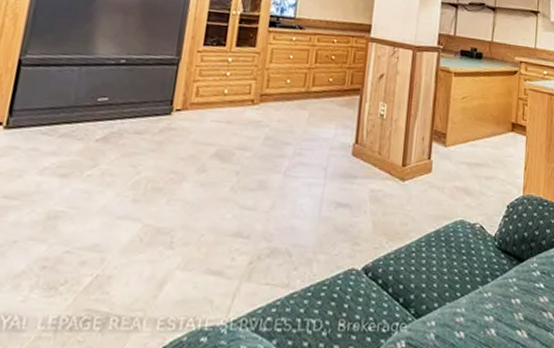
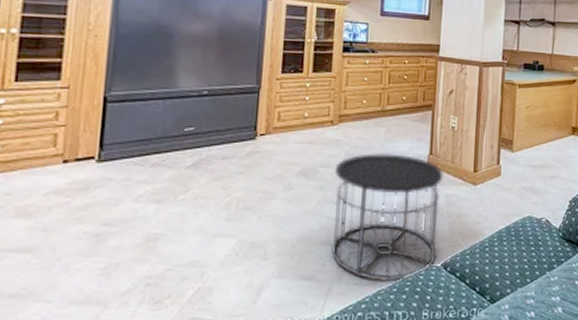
side table: none [242,138,369,285] -> present [331,153,443,283]

